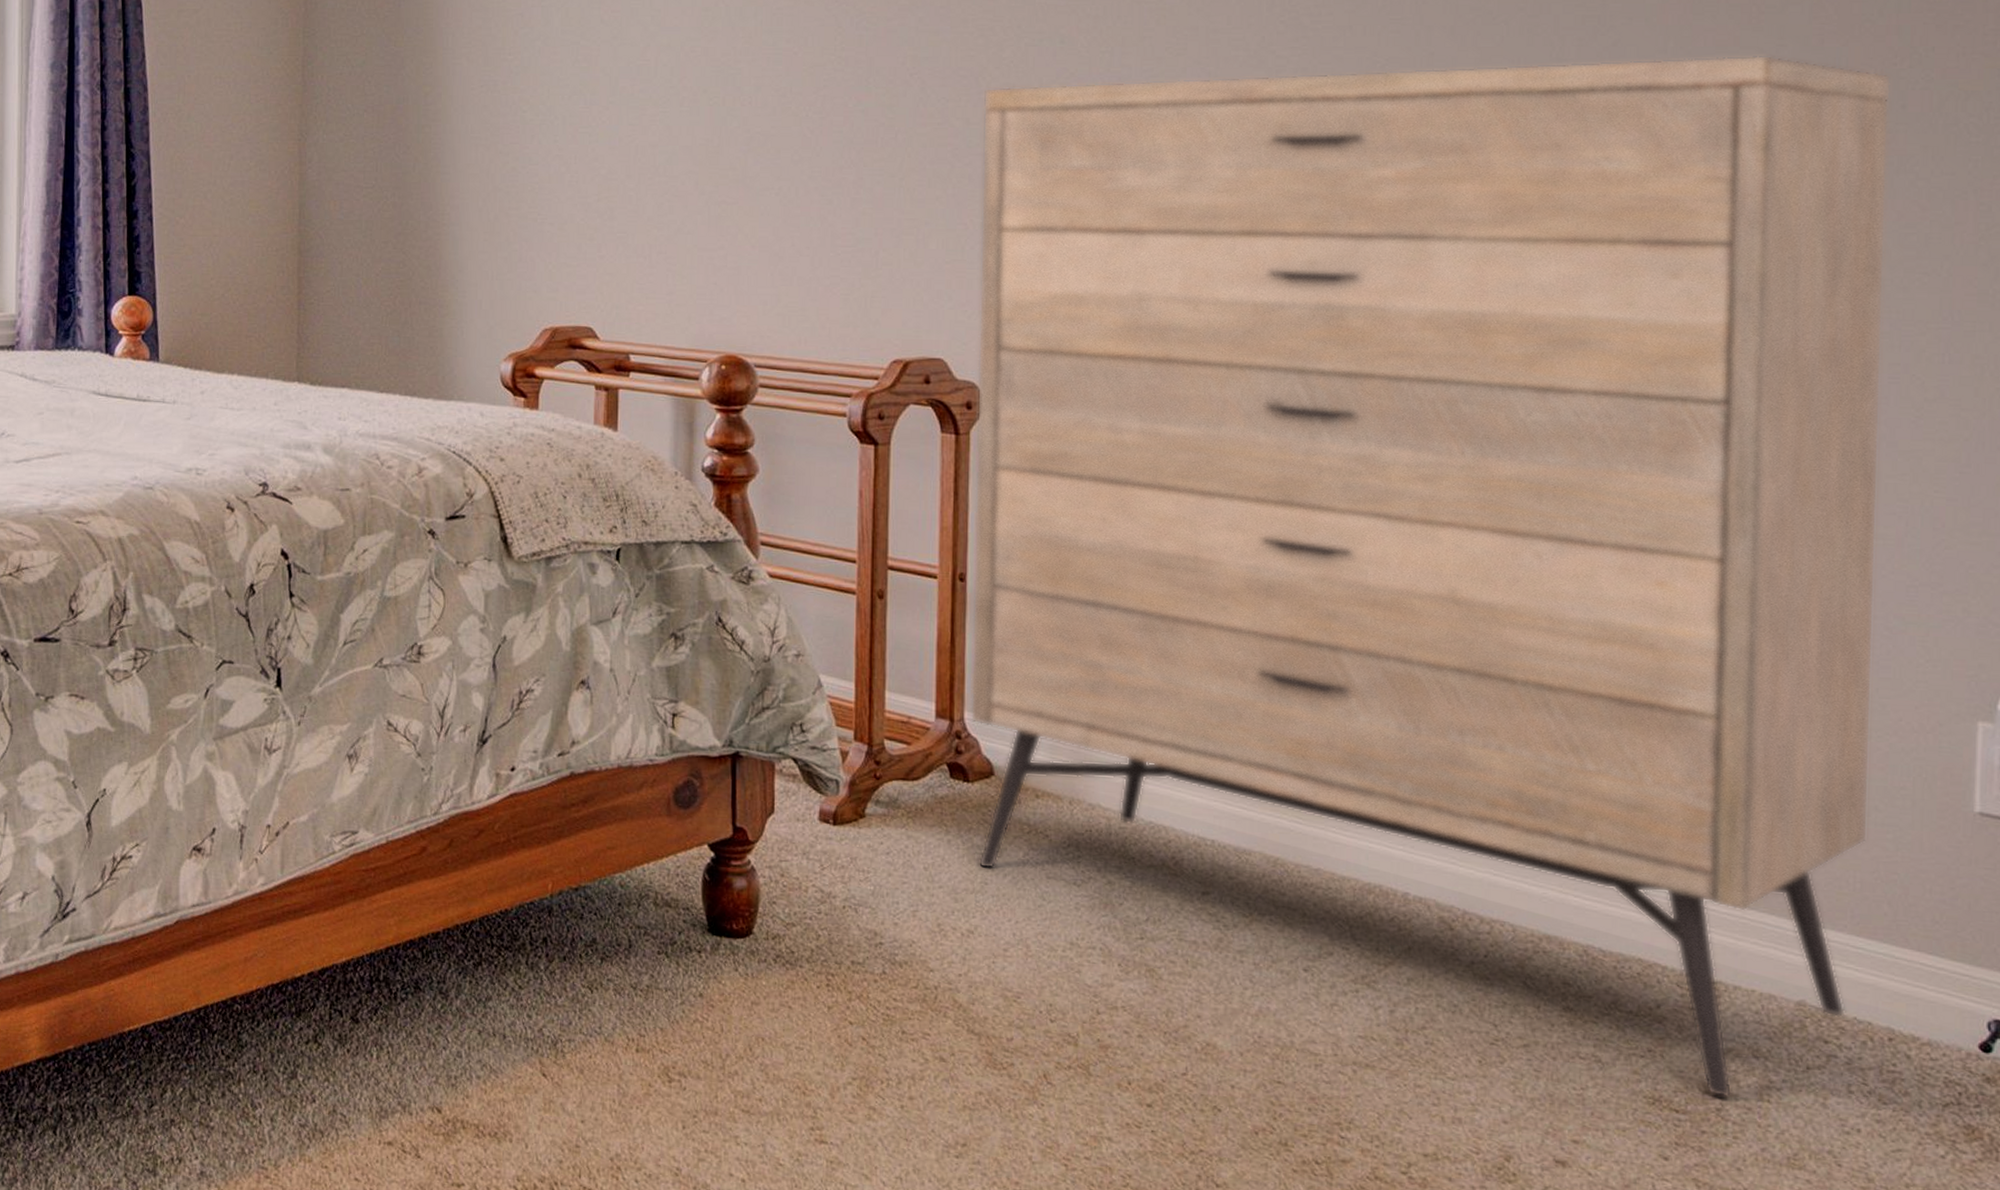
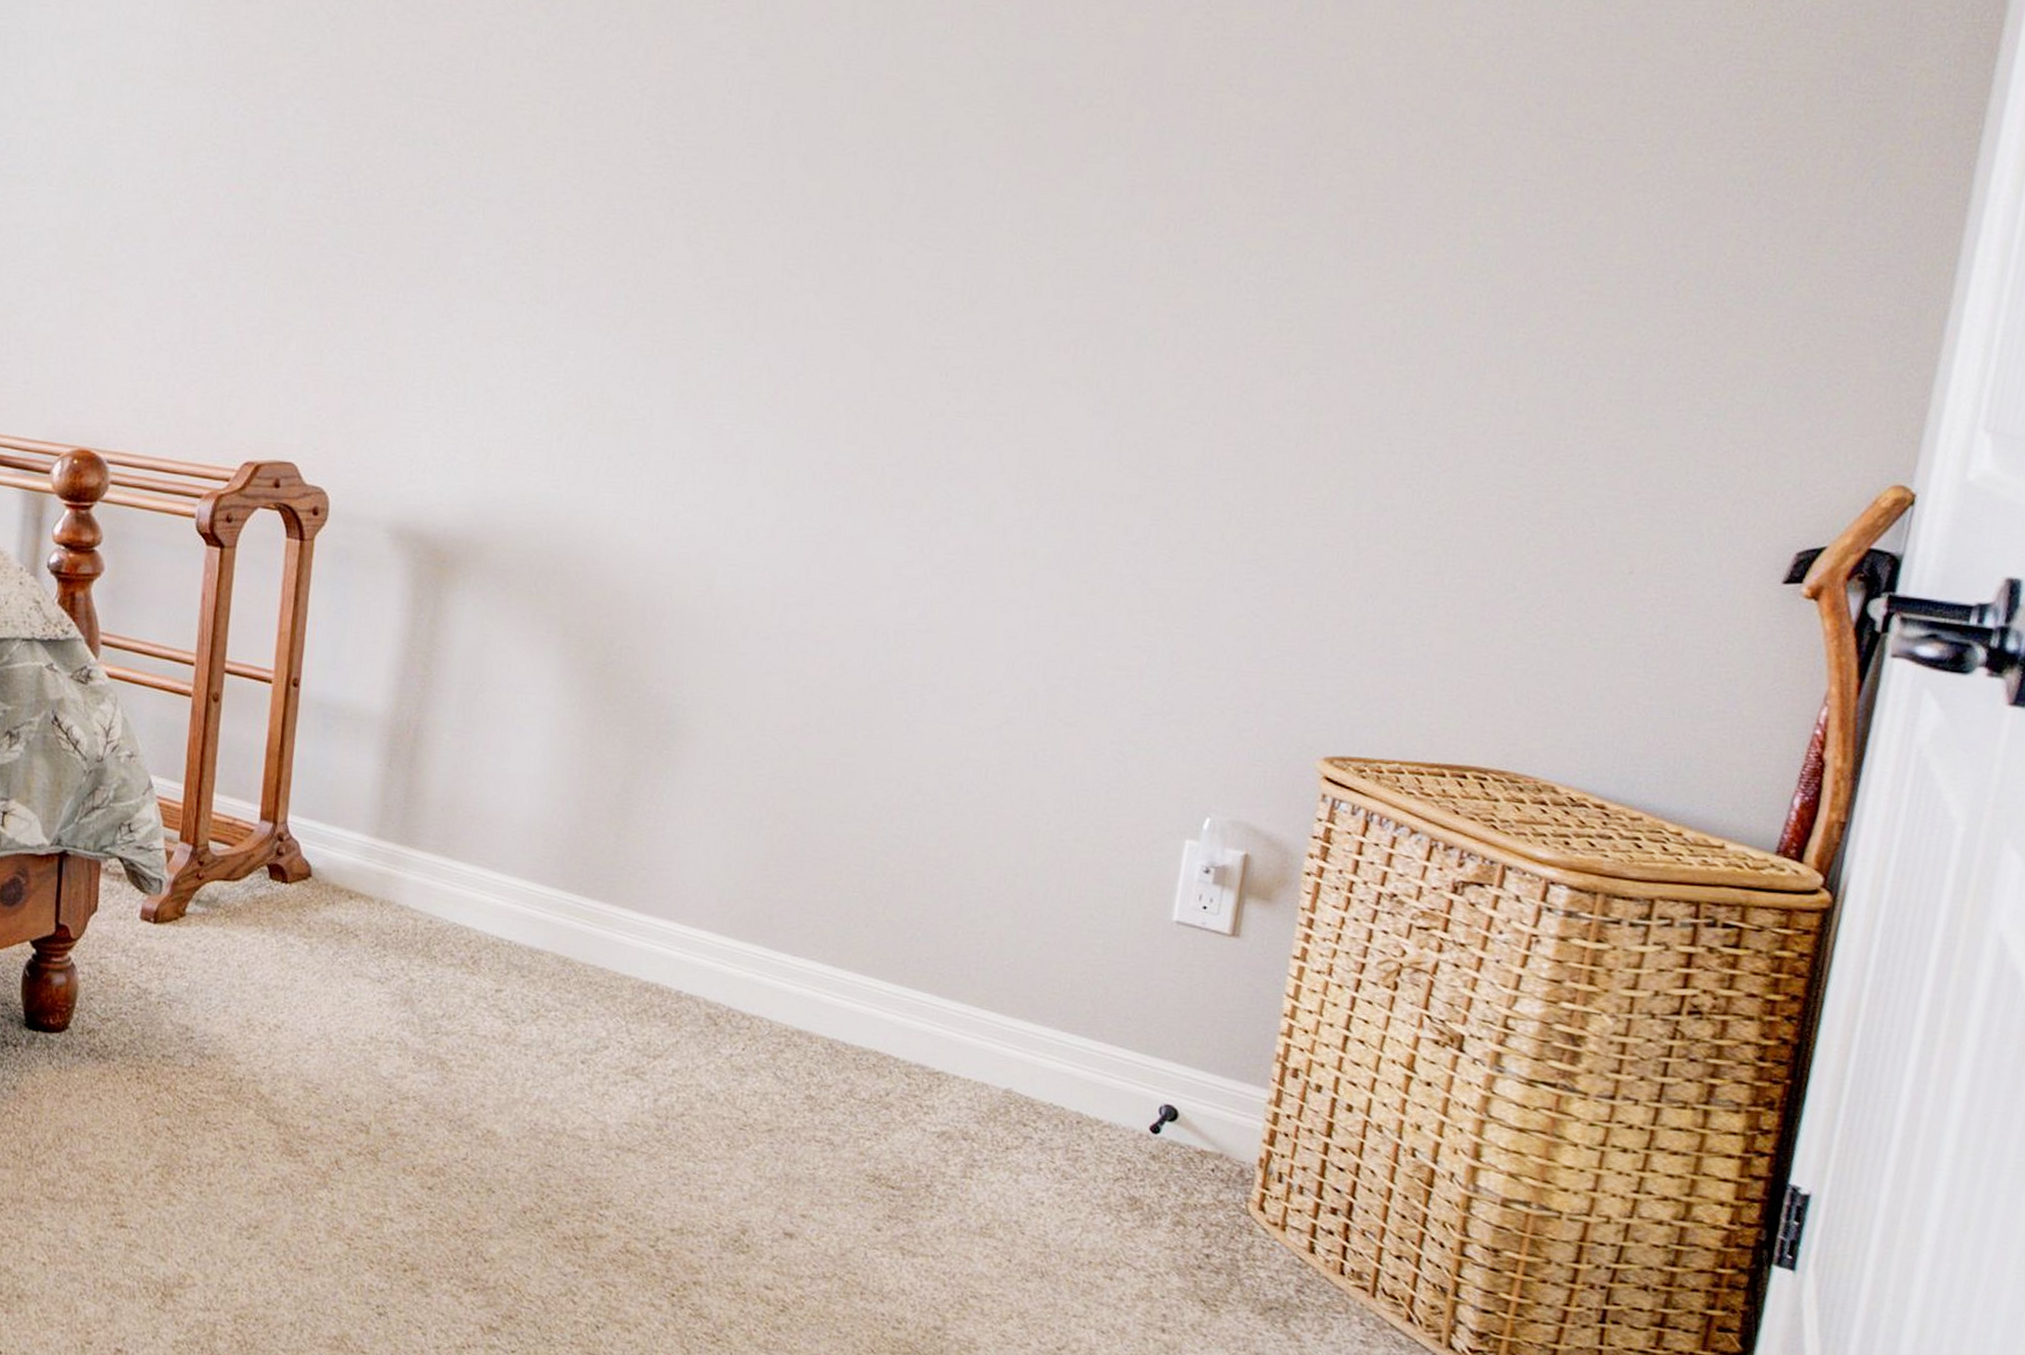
dresser: present [970,55,1892,1098] -> none [289,186,1189,1175]

